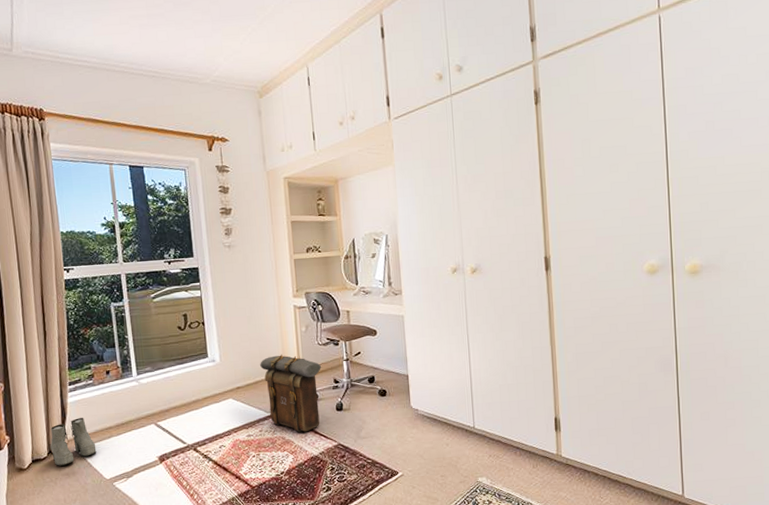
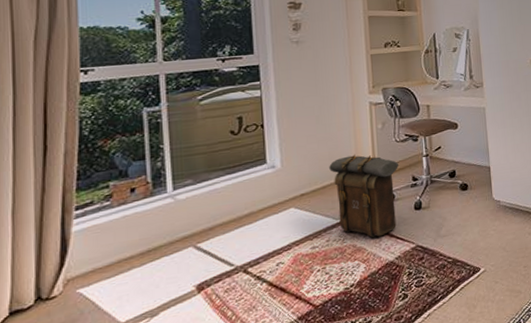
boots: present [50,418,97,466] -> none [39,249,109,315]

